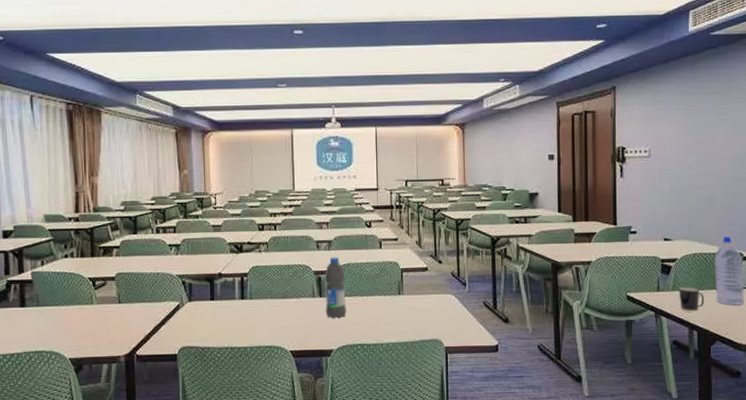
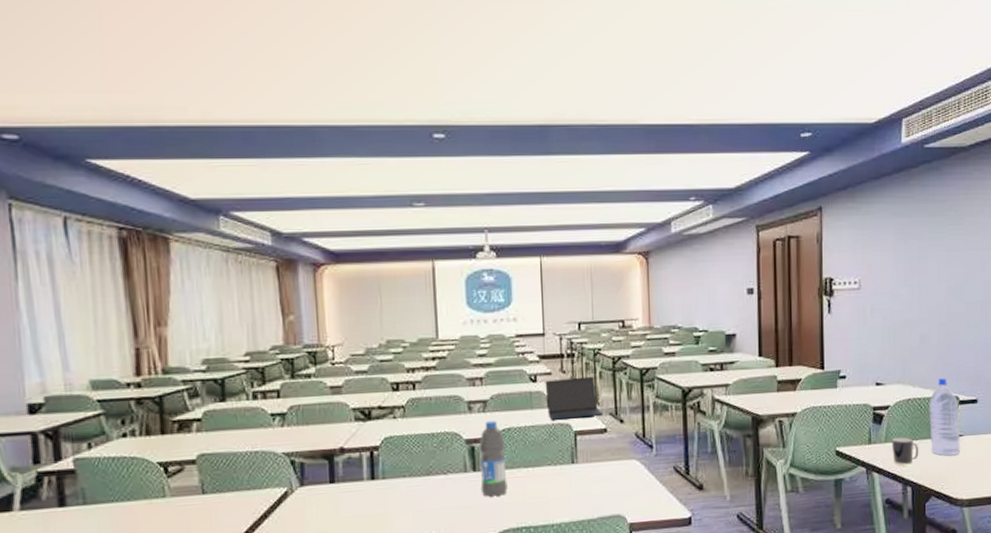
laptop: none [378,224,425,260] -> present [545,376,604,421]

